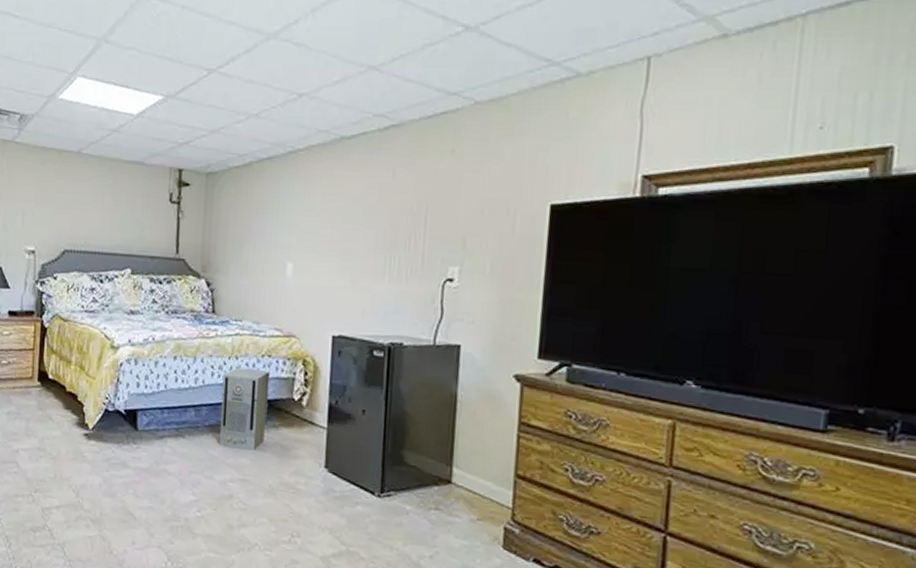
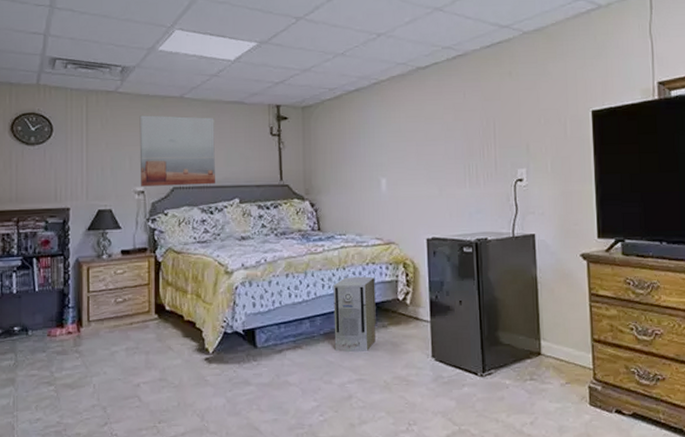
wall art: none [32,169,111,251] -> present [139,115,215,187]

